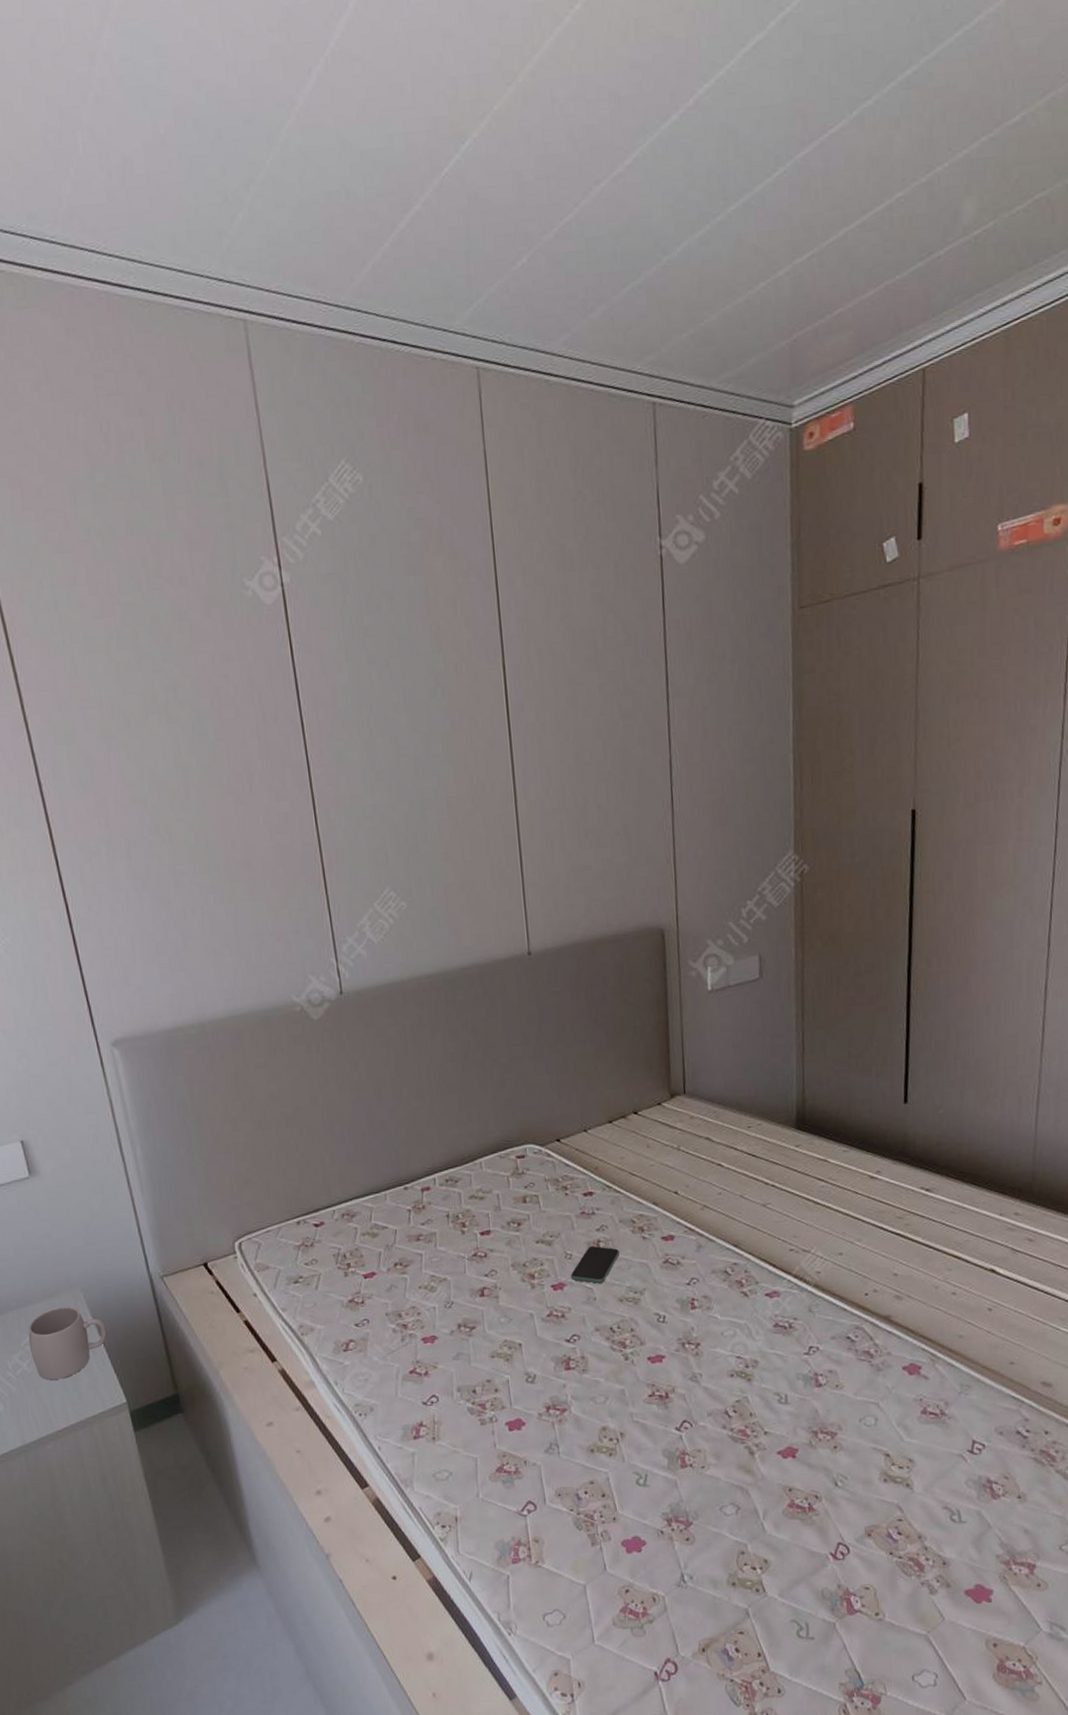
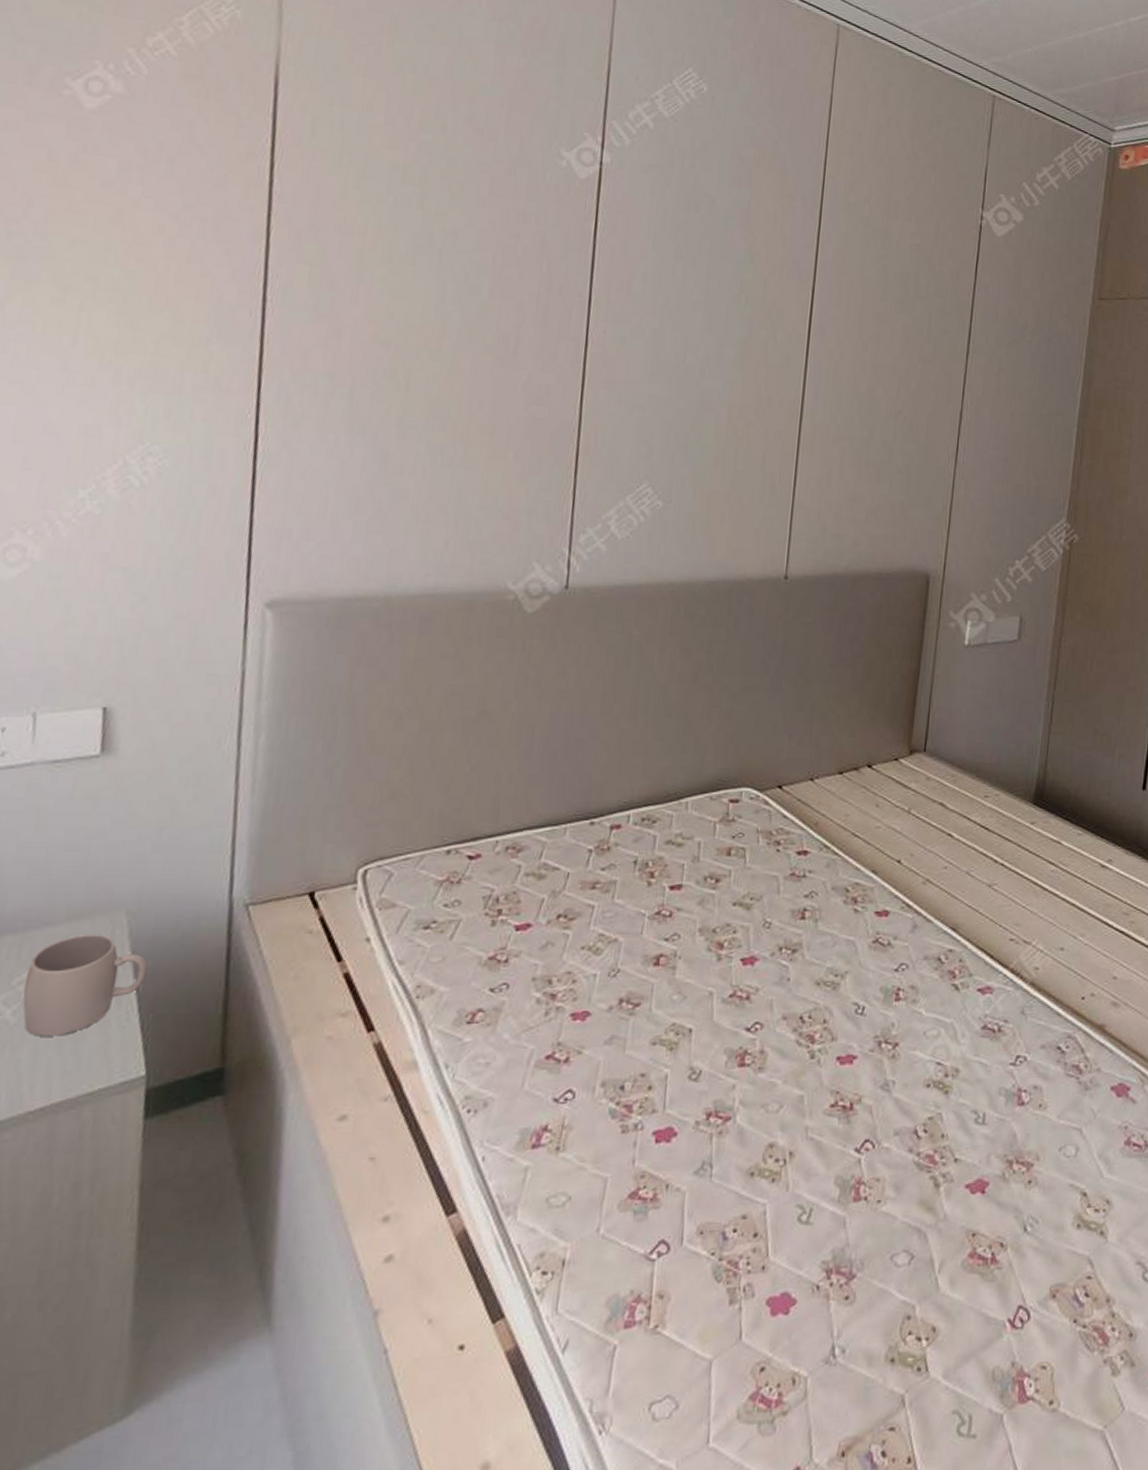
smartphone: present [570,1246,619,1284] -> none [765,916,826,960]

